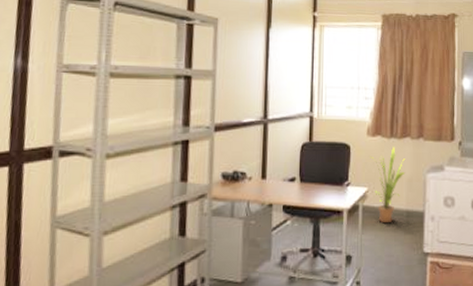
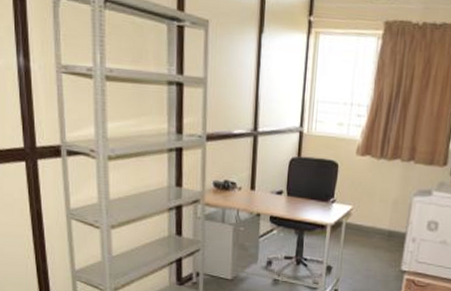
house plant: present [370,146,406,224] -> none [357,167,394,241]

